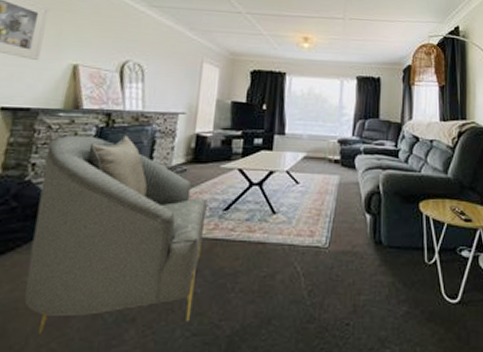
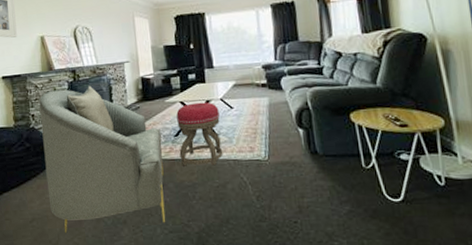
stool: none [225,172,282,251] -> present [176,102,223,166]

